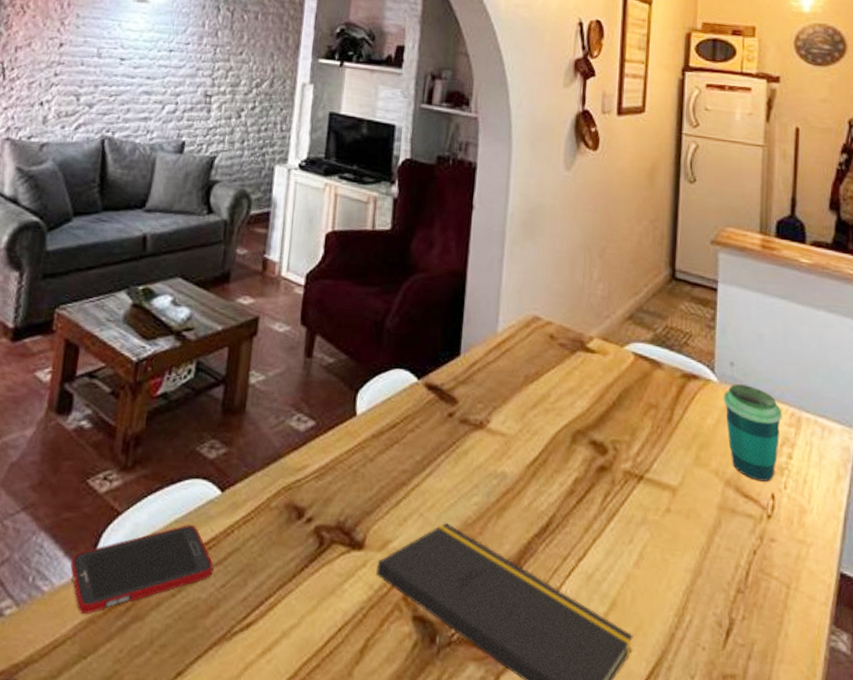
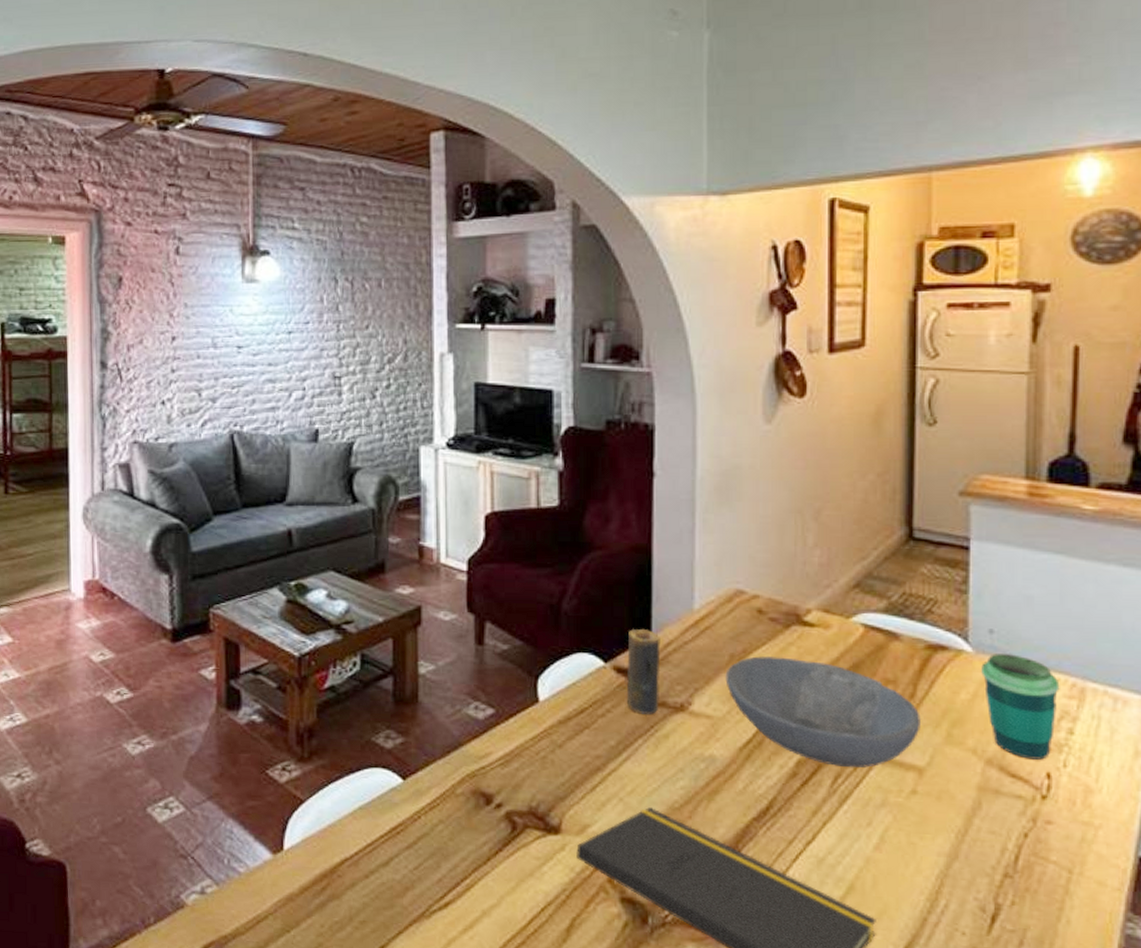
cell phone: present [70,525,214,614] -> none [262,811,404,893]
candle: none [433,348,468,431] -> present [626,628,661,715]
bowl: none [519,378,676,487] -> present [725,655,921,768]

